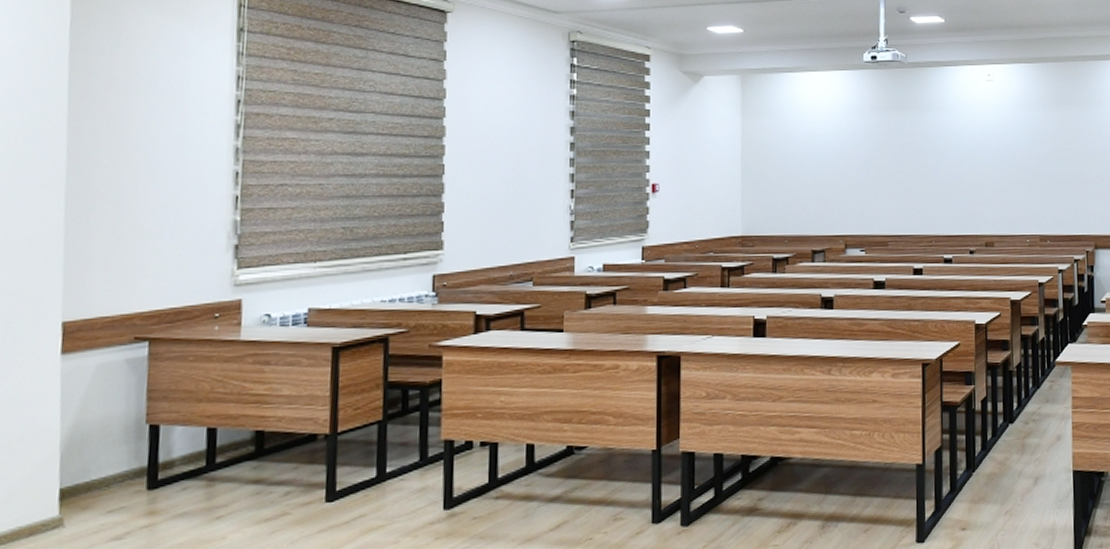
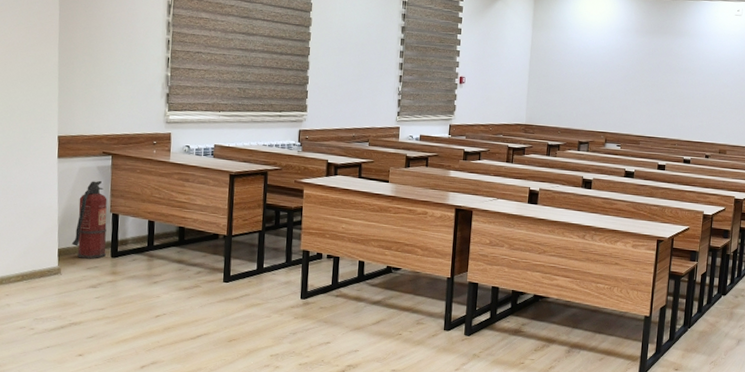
fire extinguisher: none [81,379,142,498] -> present [71,180,107,259]

